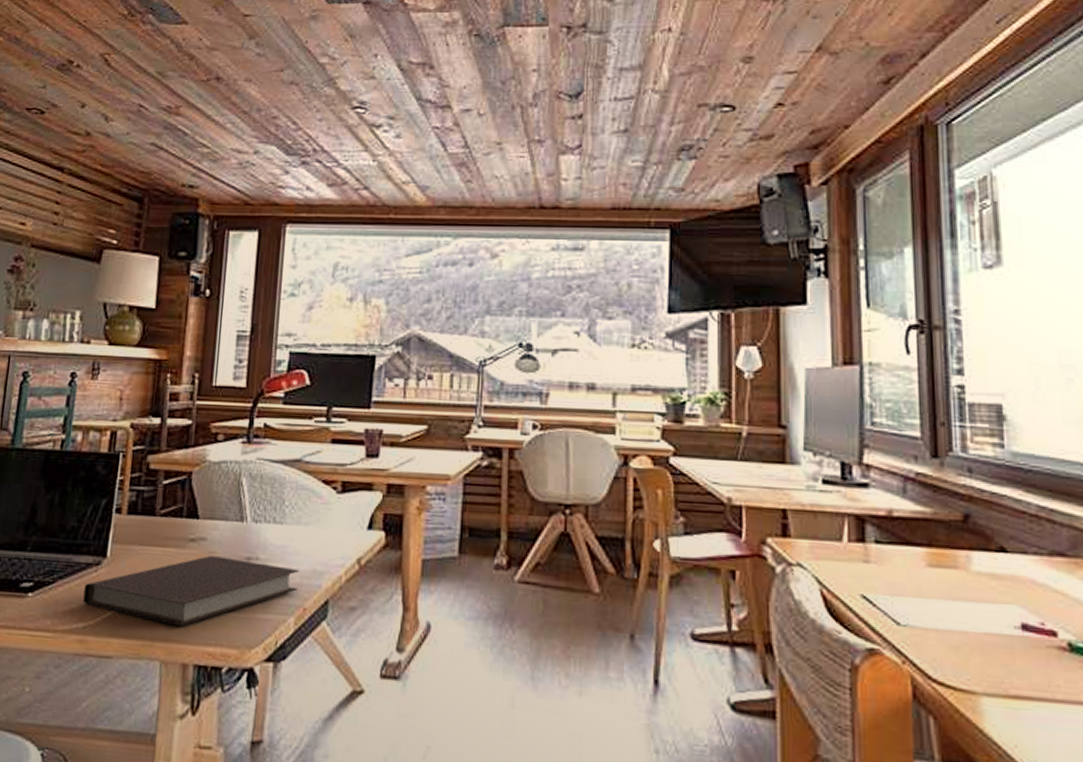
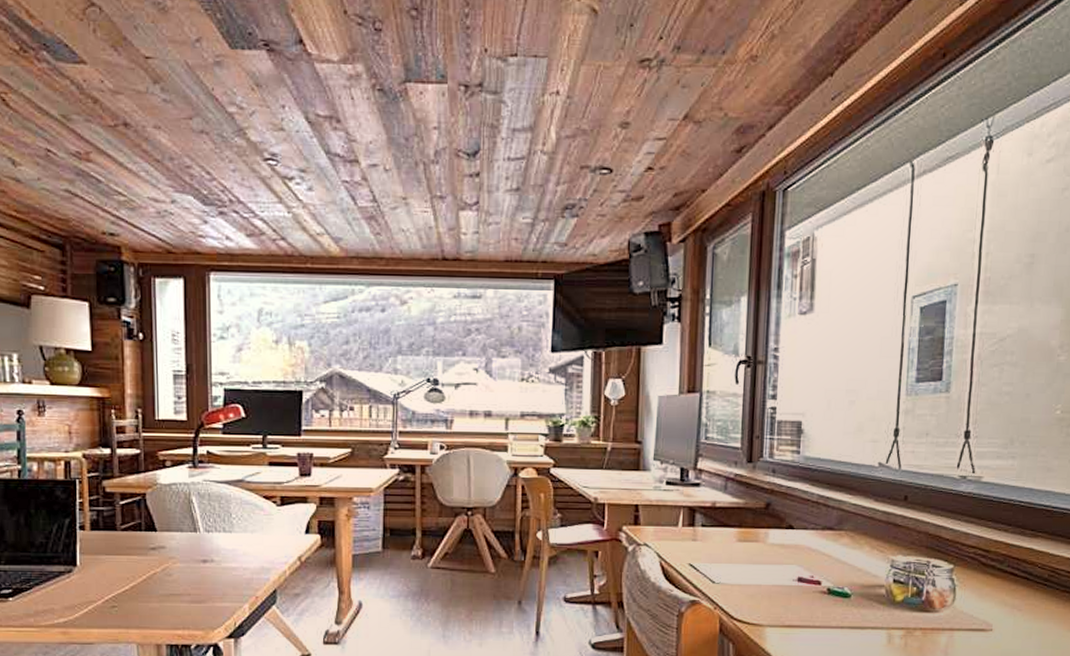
notebook: present [83,556,299,627] -> none [60,560,250,616]

